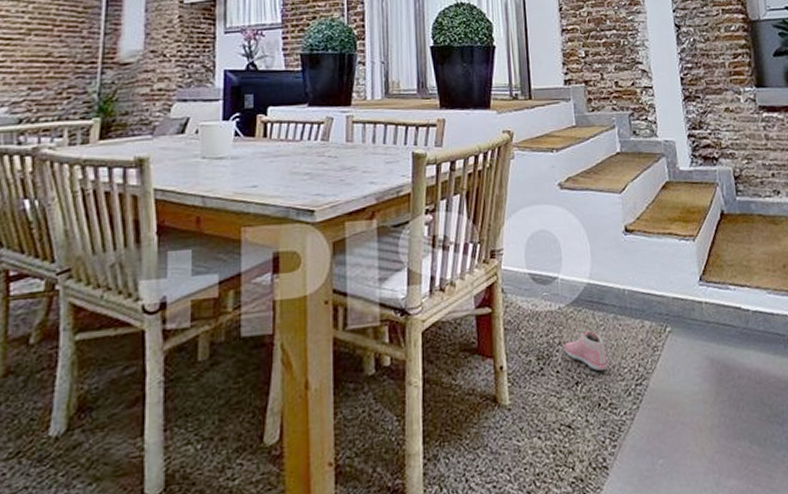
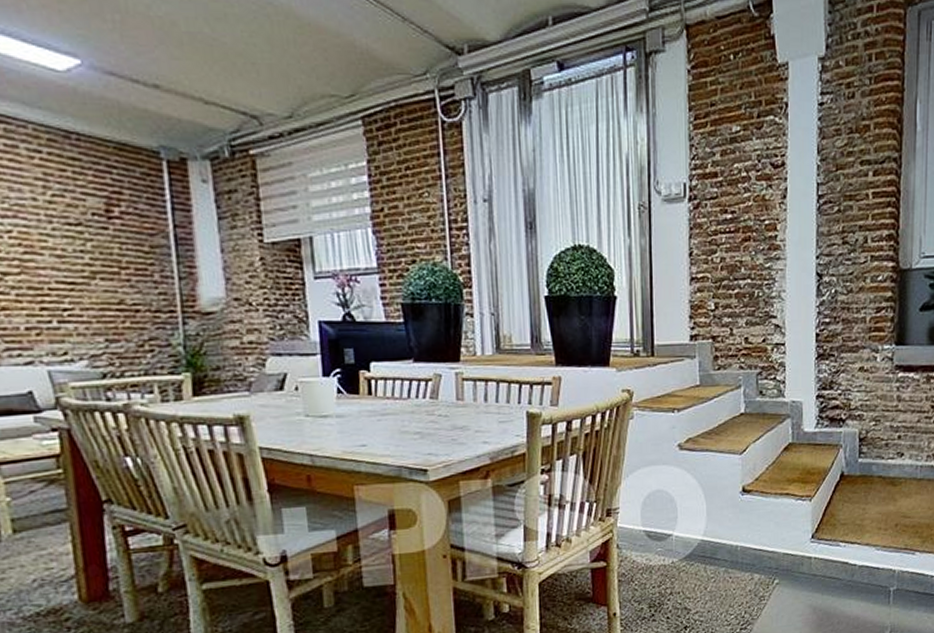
sneaker: present [563,331,607,371] -> none [675,583,715,617]

